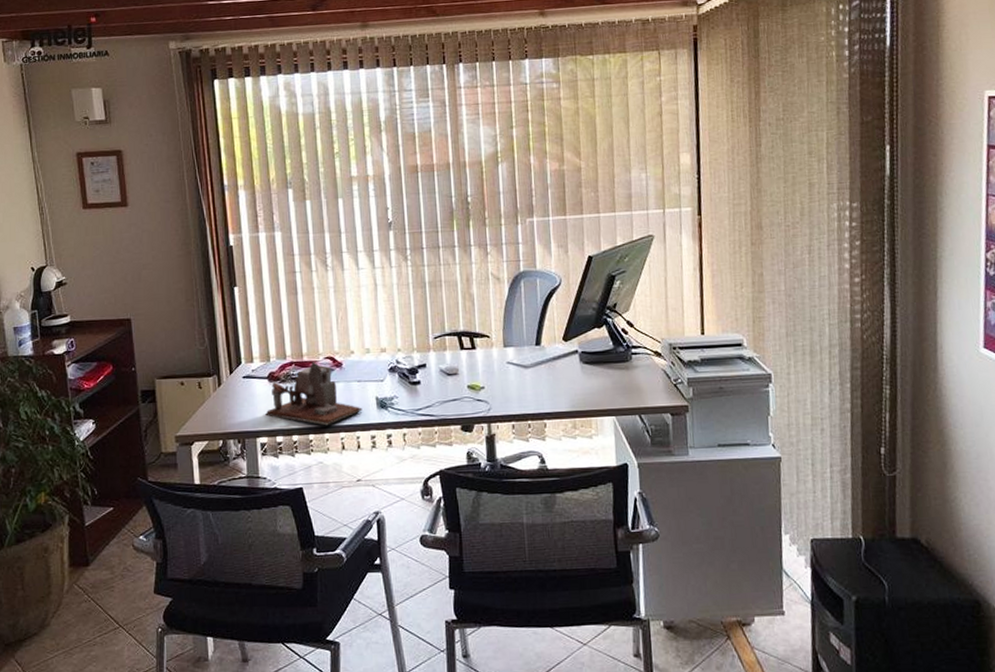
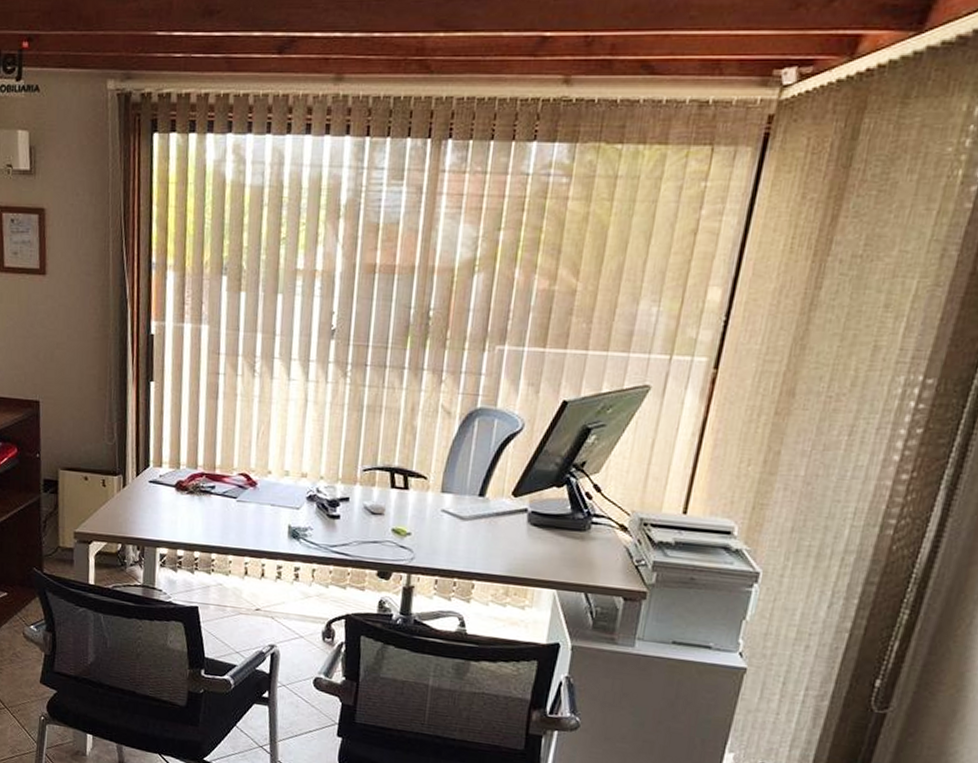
desk organizer: present [265,362,363,426] -> none [168,476,272,547]

